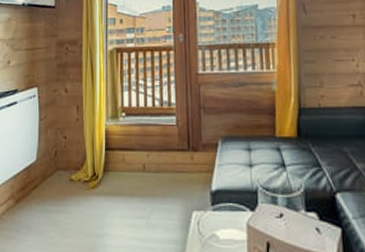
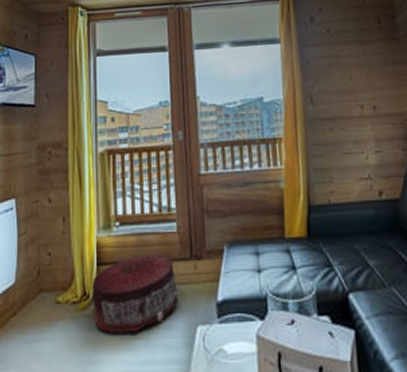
pouf: none [101,143,177,213] -> present [92,254,179,334]

